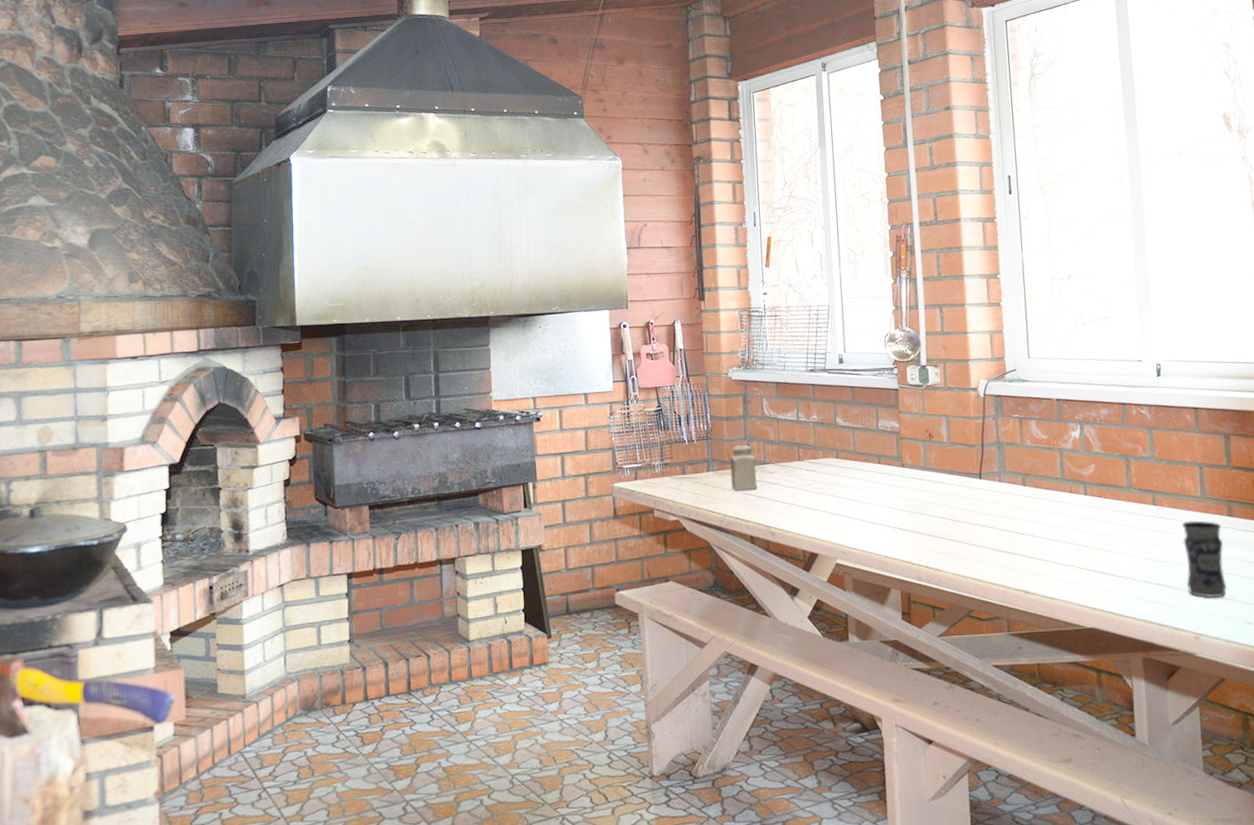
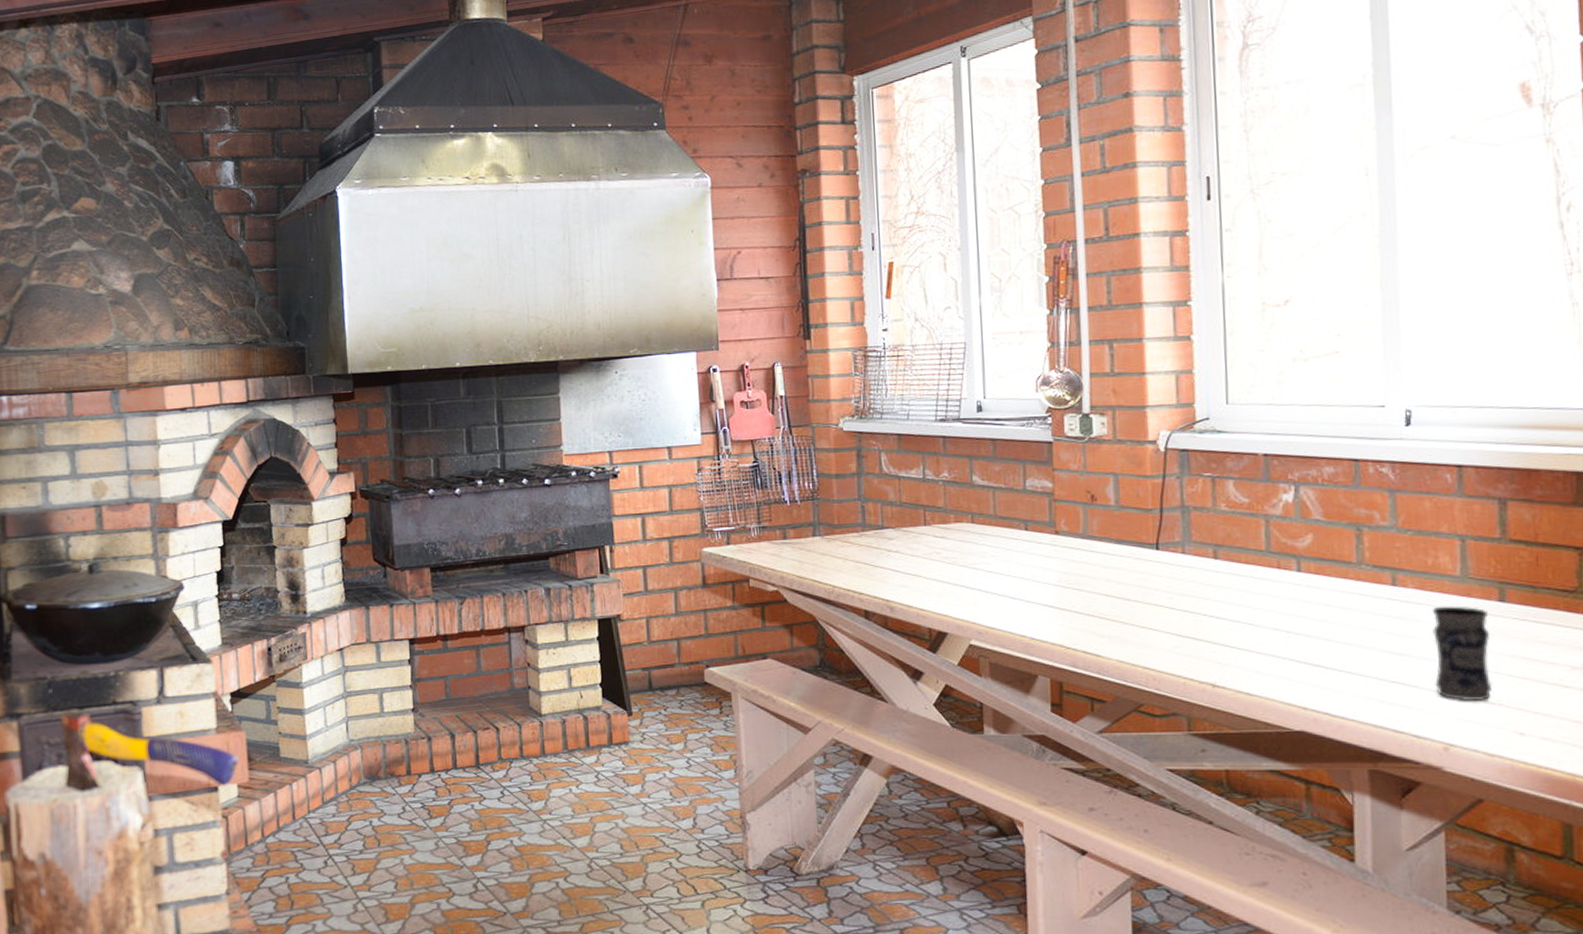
salt shaker: present [730,445,757,491] -> none [840,507,873,559]

